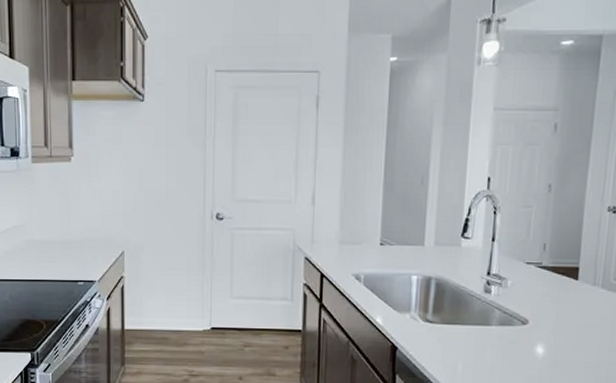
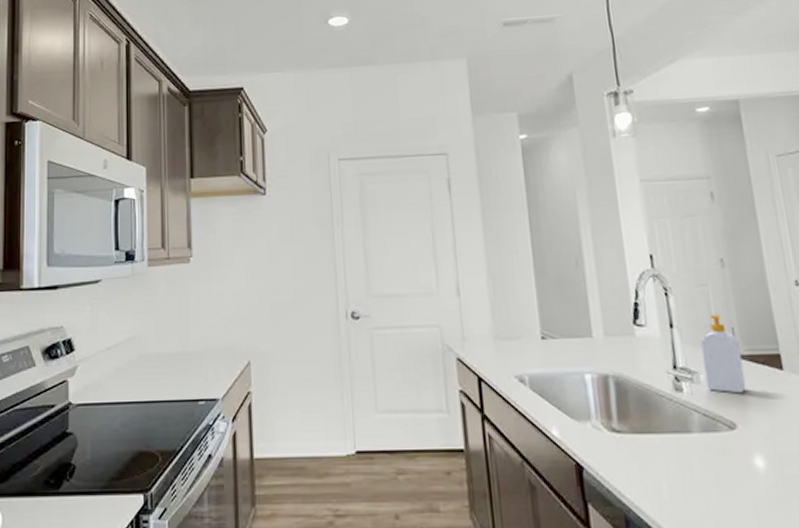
soap bottle: none [511,231,548,297] -> present [700,313,746,394]

